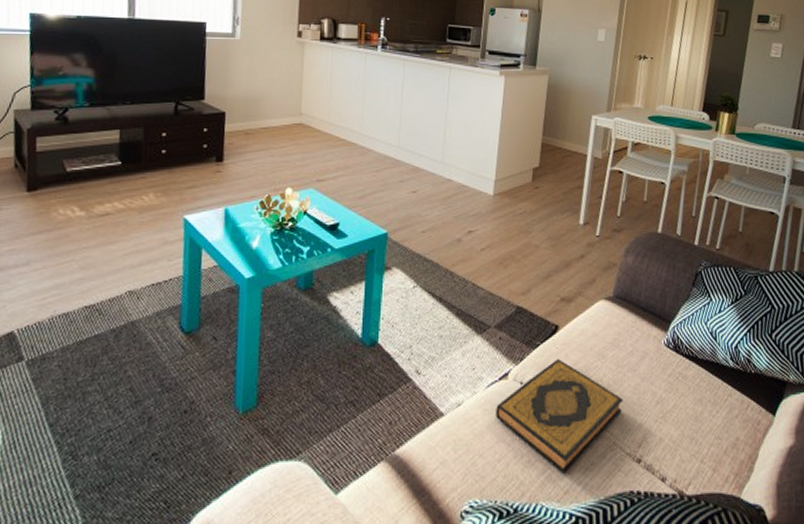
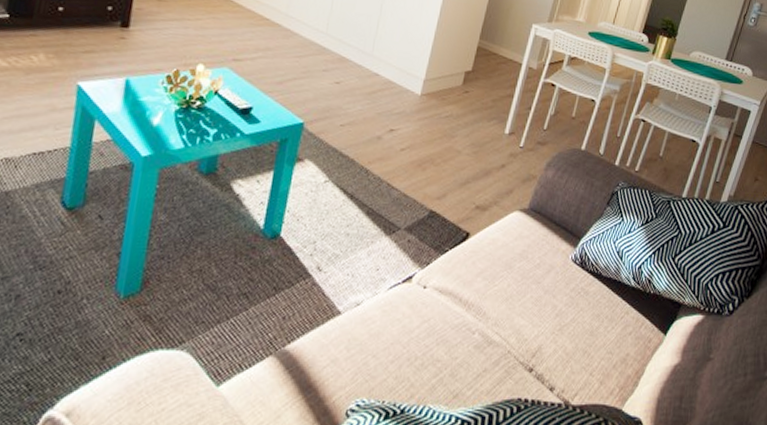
hardback book: present [496,359,624,474] -> none [394,266,524,378]

